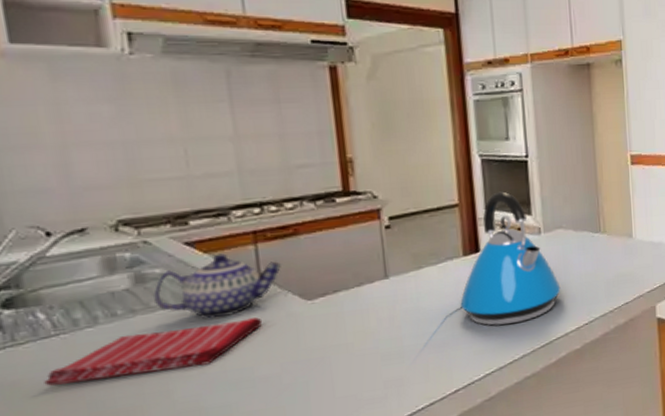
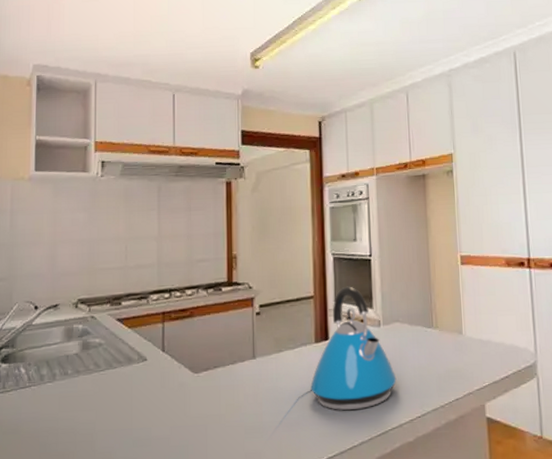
dish towel: present [44,317,263,386] -> none [17,385,162,428]
teapot: present [153,253,281,319] -> none [93,329,179,383]

